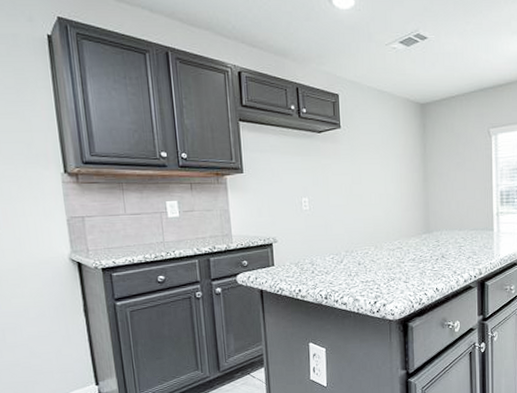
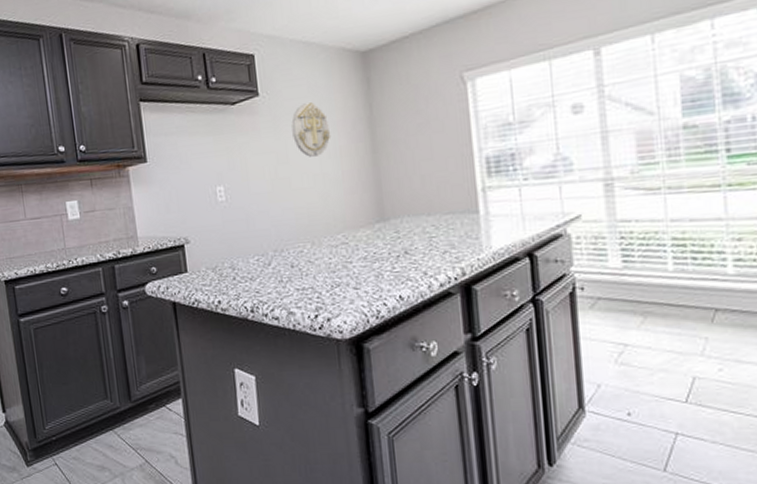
wall decoration: none [365,138,395,180] -> present [291,102,331,157]

